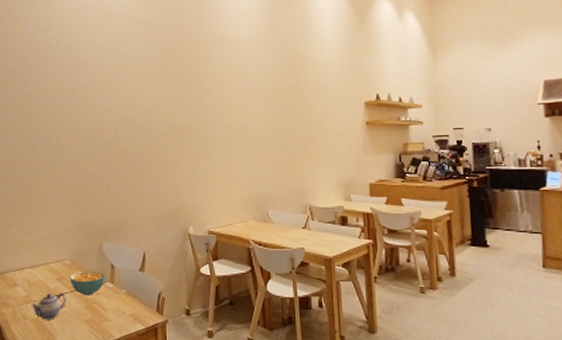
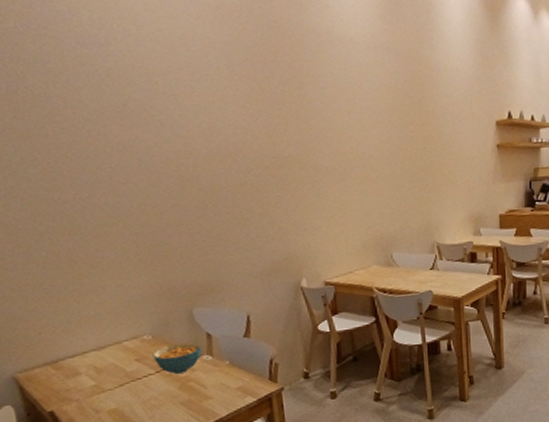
teapot: present [31,293,66,320] -> none [103,376,152,410]

